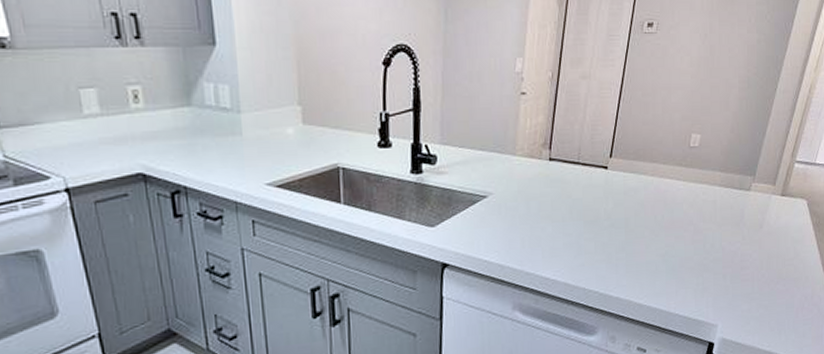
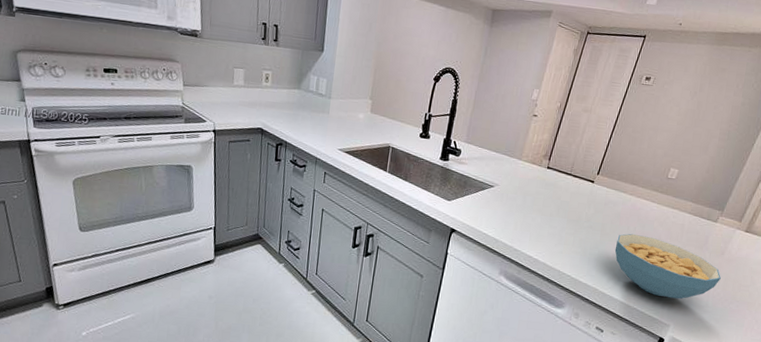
cereal bowl: none [644,223,763,294] -> present [614,233,721,300]

